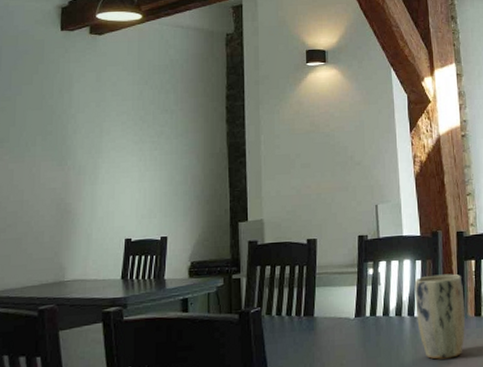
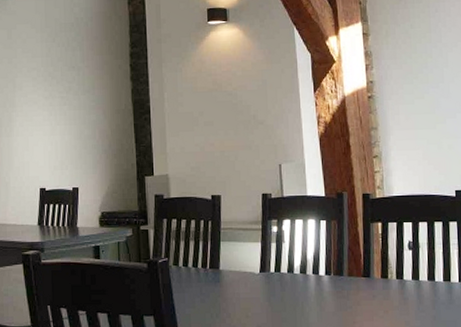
plant pot: present [414,274,466,360] -> none [319,235,372,318]

